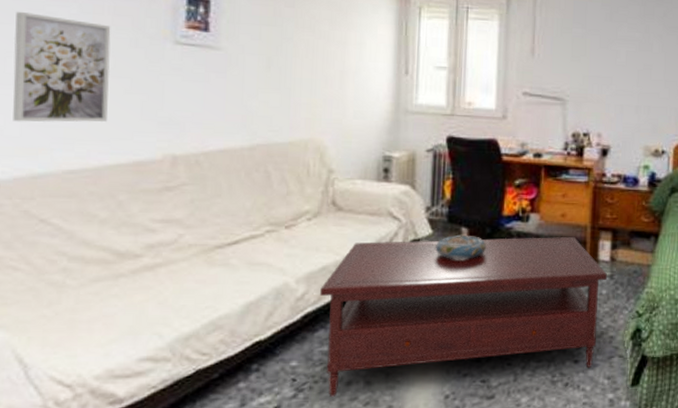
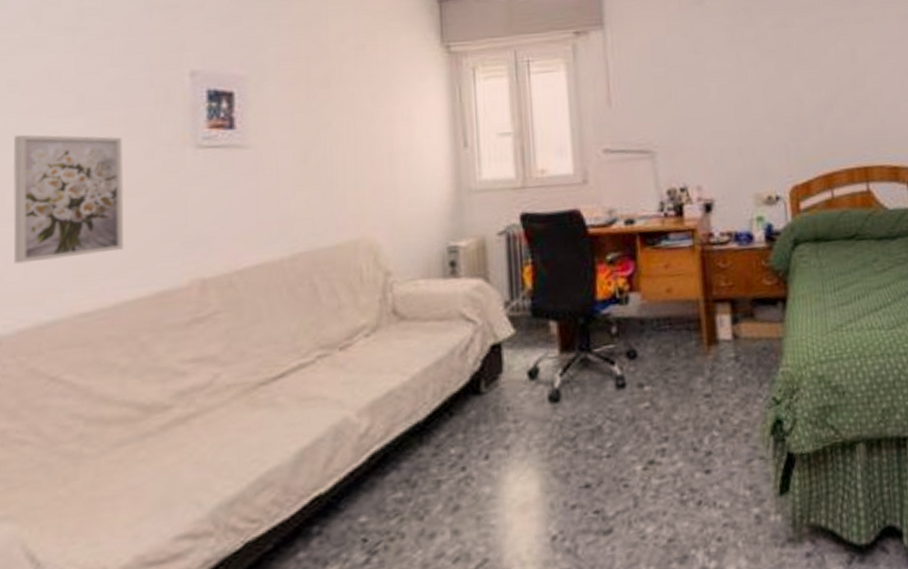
coffee table: present [320,236,607,397] -> none [387,314,731,556]
decorative bowl: present [435,234,487,259] -> none [520,329,582,363]

